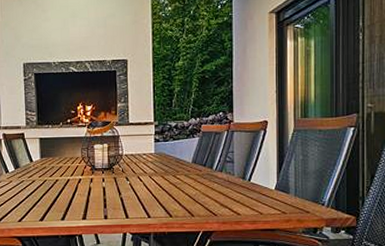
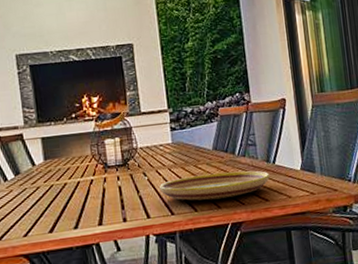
plate: none [140,184,244,208] -> present [159,170,270,201]

